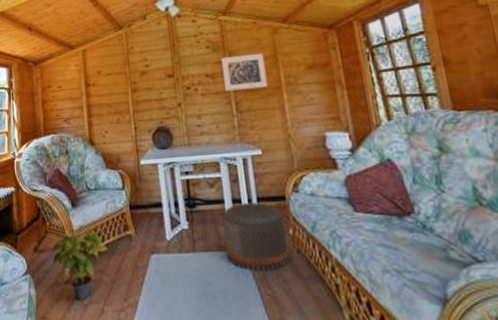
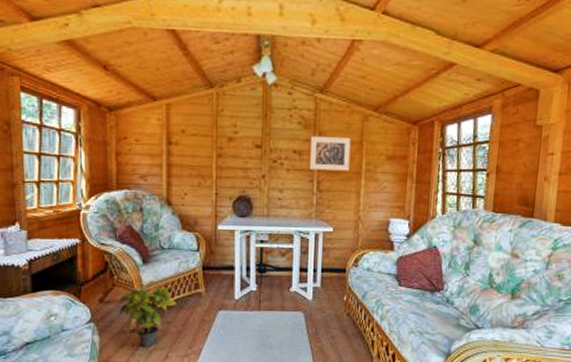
pouf: present [222,202,290,271] -> none [287,272,342,329]

